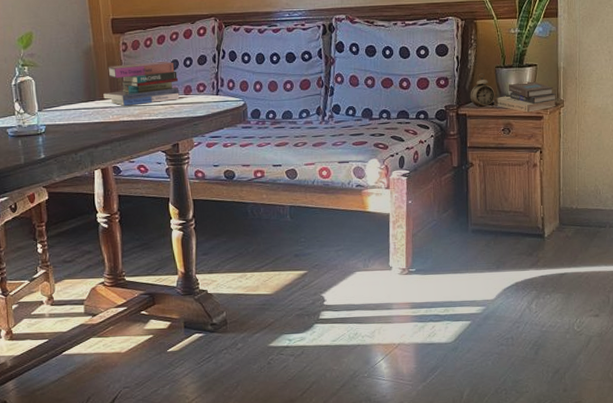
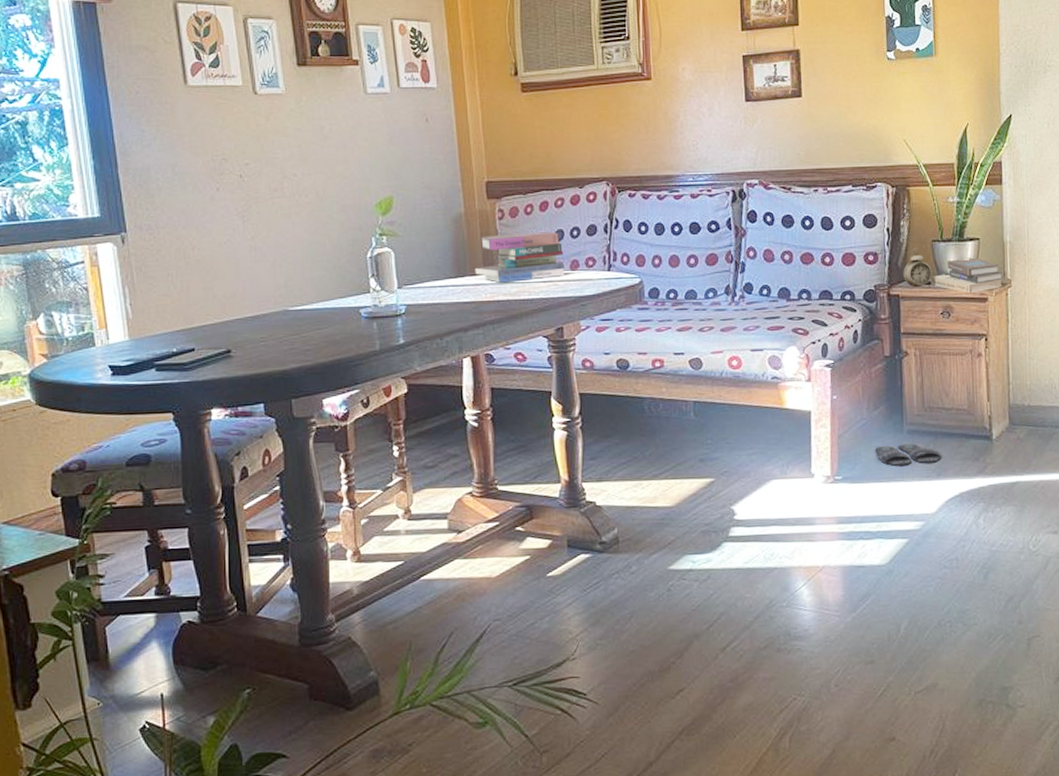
slippers: none [444,241,499,261] -> present [875,444,940,467]

